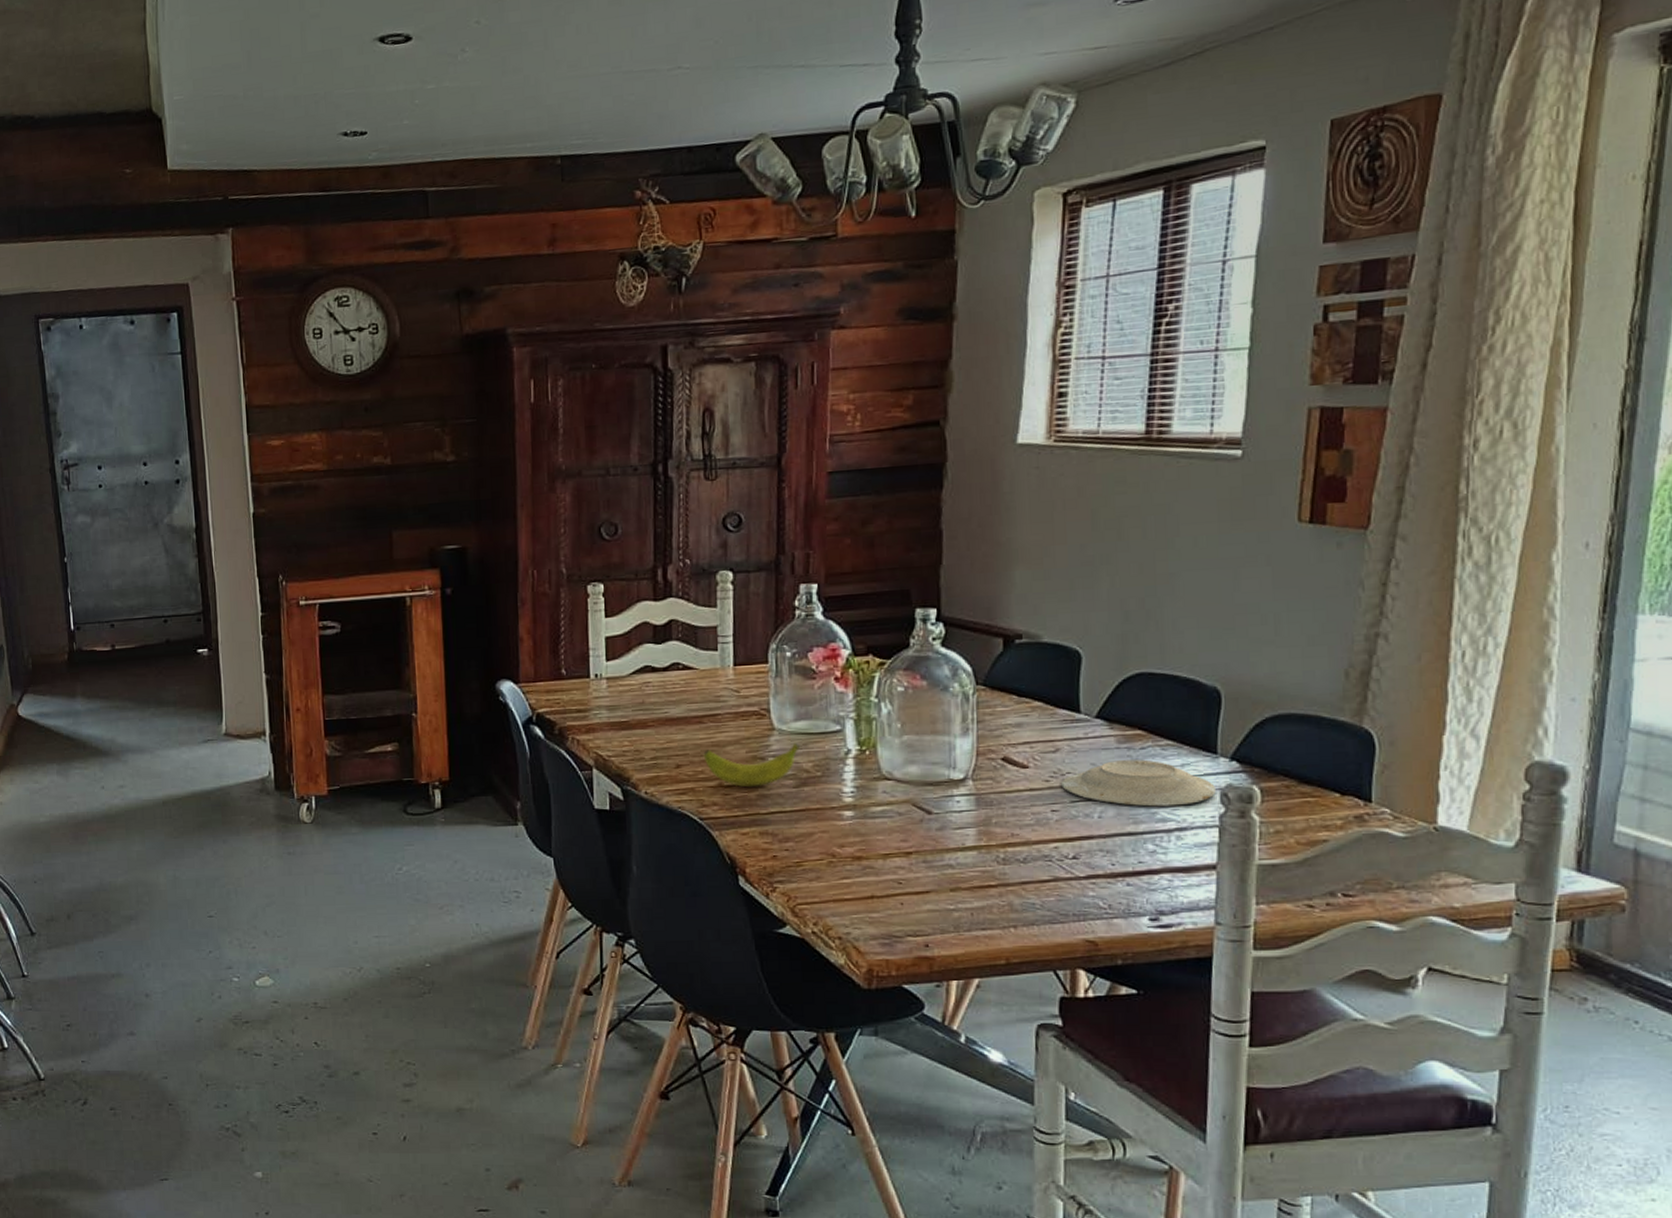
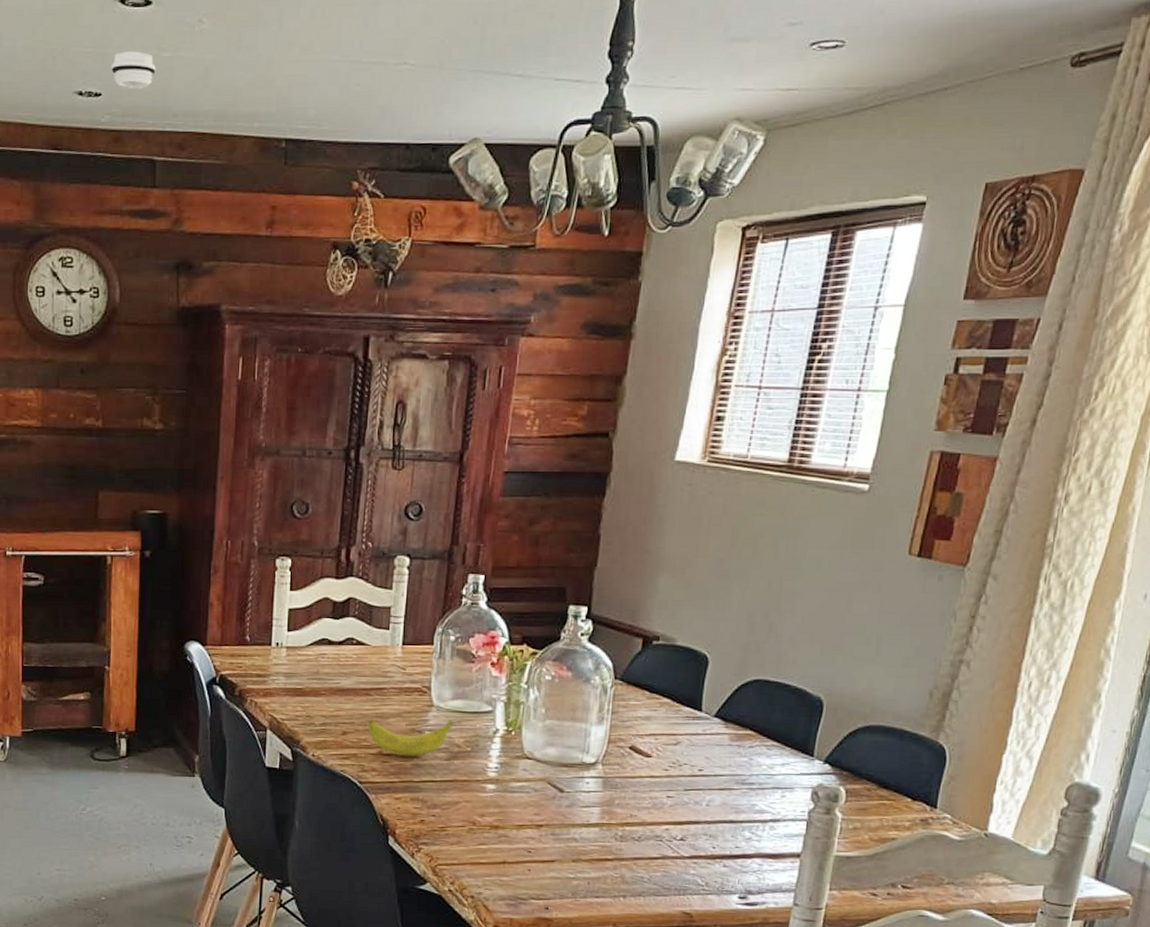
smoke detector: none [375,86,421,124] -> present [111,51,156,88]
plate: present [1061,759,1217,807] -> none [678,756,809,800]

